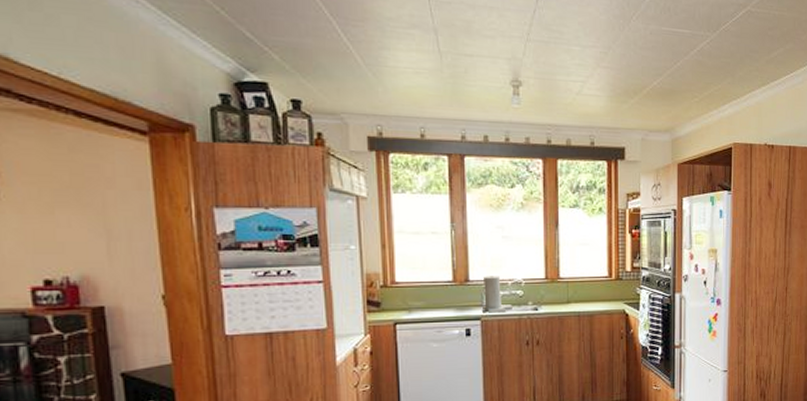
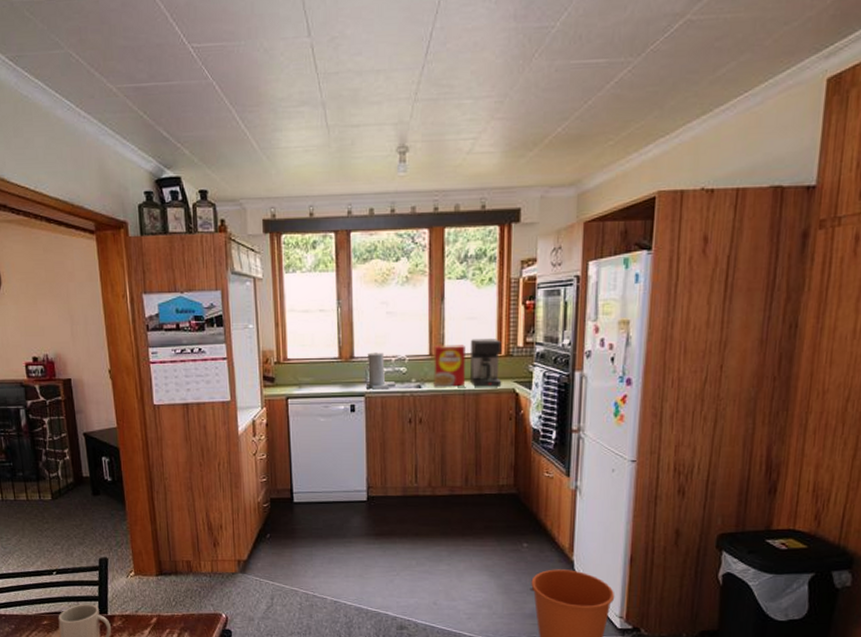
cereal box: none [549,269,579,309] -> present [433,345,465,387]
coffee maker: none [583,263,613,309] -> present [469,339,502,387]

